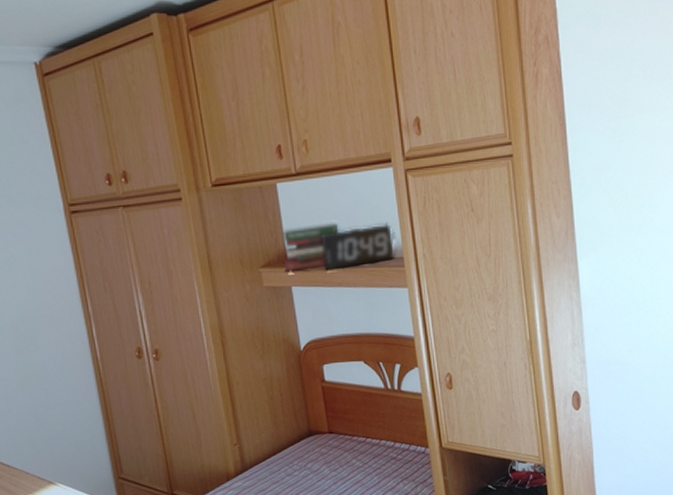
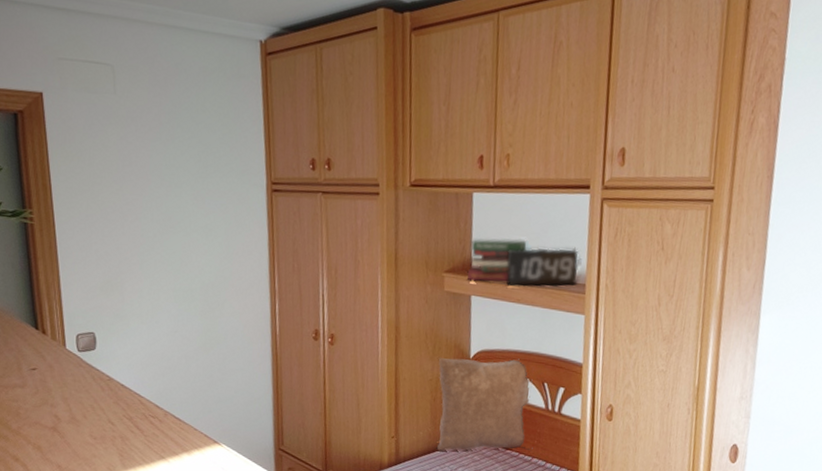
pillow: none [269,342,379,450] -> present [436,358,533,452]

